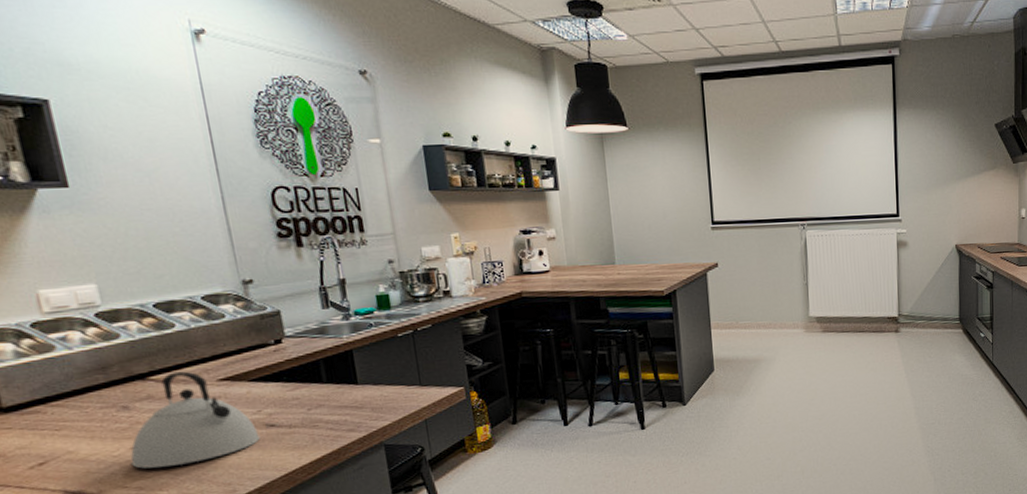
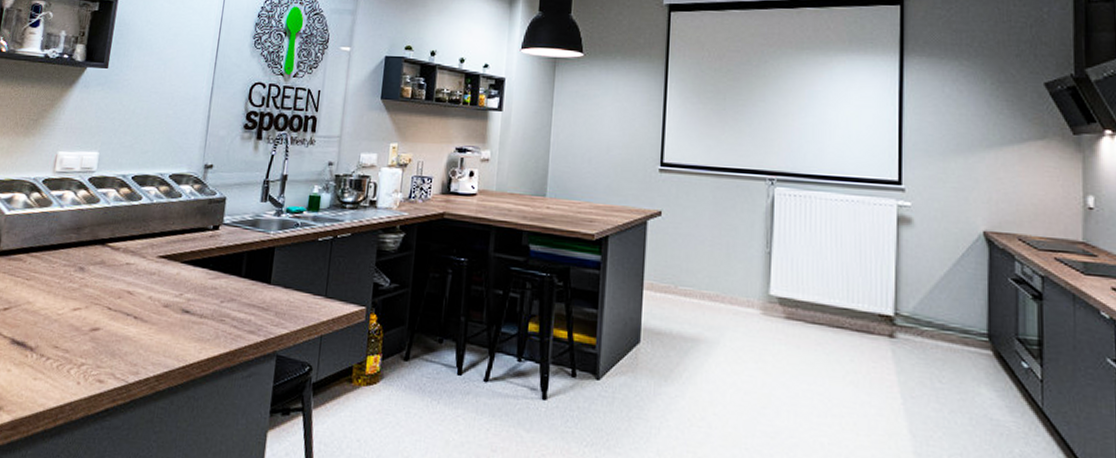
kettle: present [131,371,260,469] -> none [68,242,174,336]

